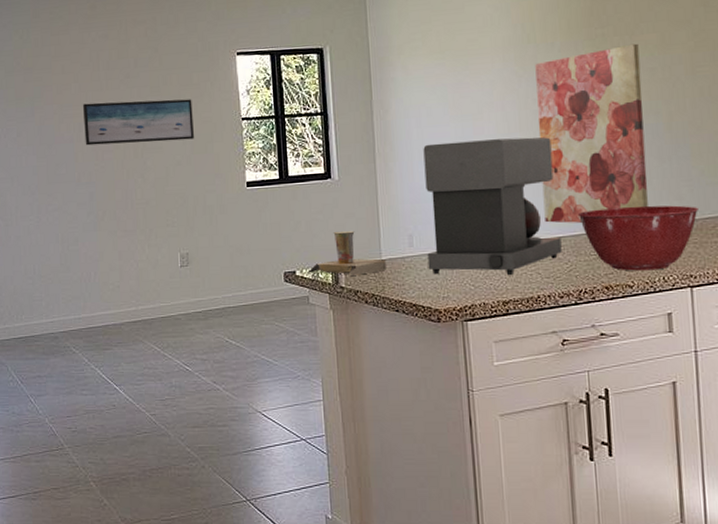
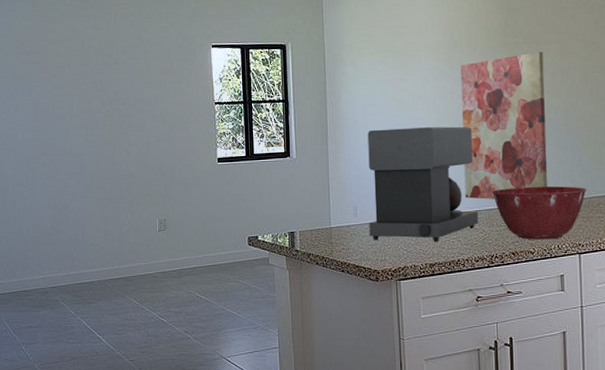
wall art: present [82,99,194,146] -> none [74,84,173,122]
cup: present [306,230,386,276] -> none [267,202,334,241]

